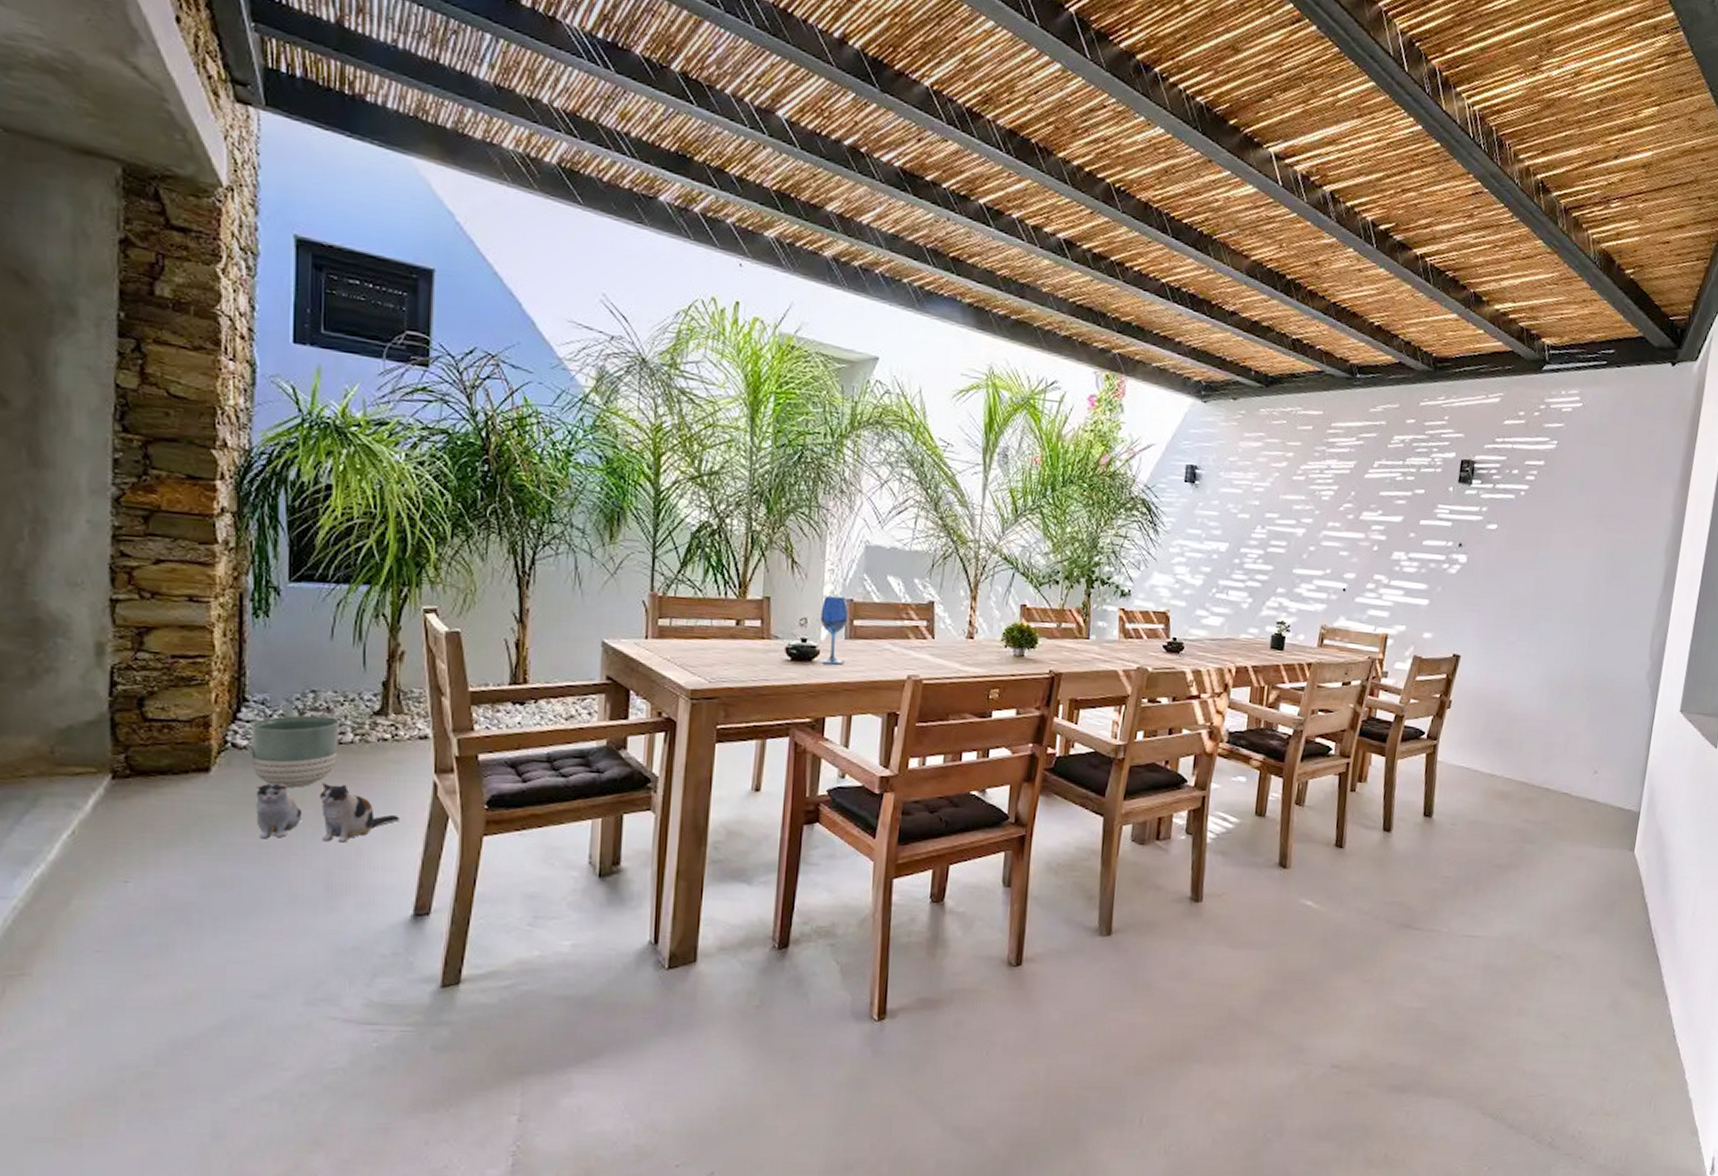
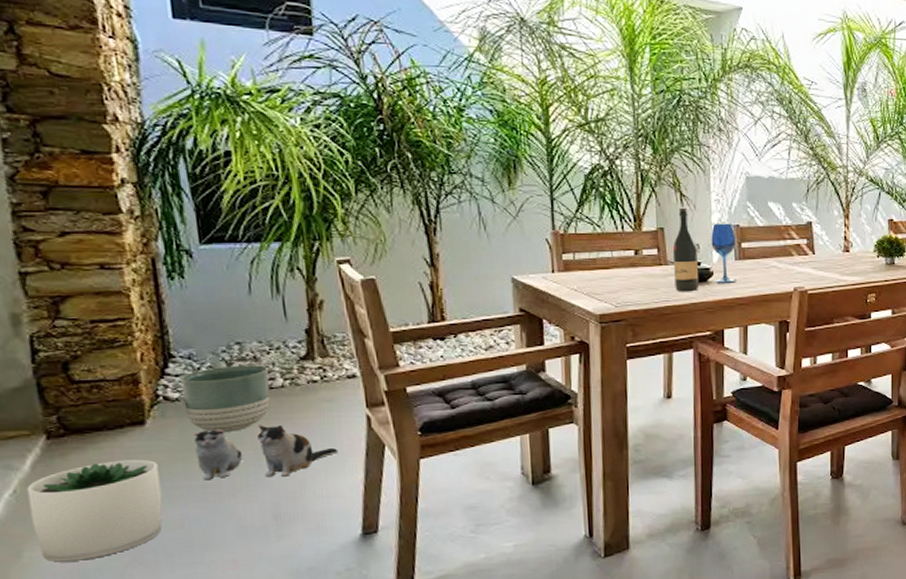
planter: none [85,808,216,915] -> present [26,459,163,562]
wine bottle: none [776,575,805,671] -> present [672,207,700,291]

